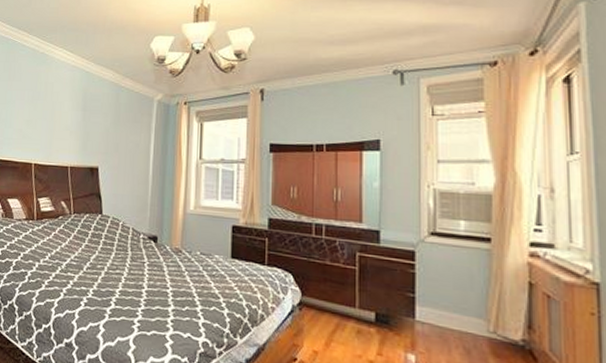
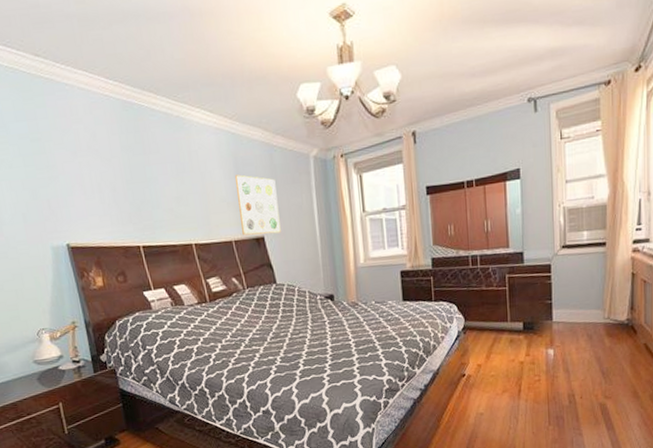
wall art: none [79,108,118,167] -> present [235,174,281,236]

